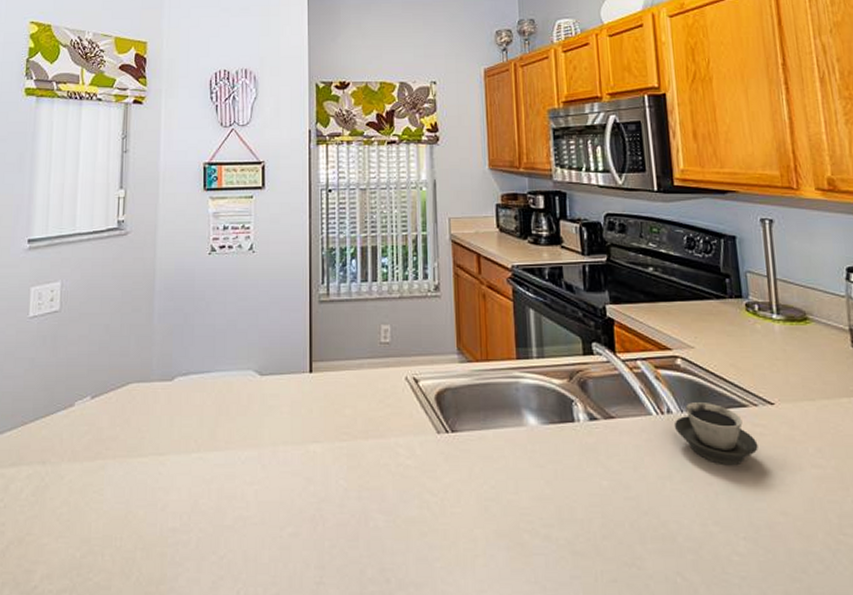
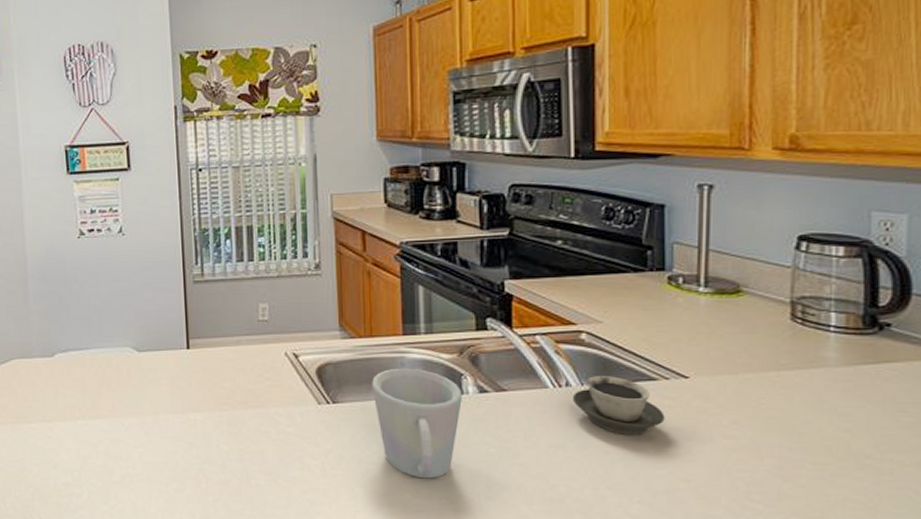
mug: none [489,394,574,516] -> present [372,368,462,479]

